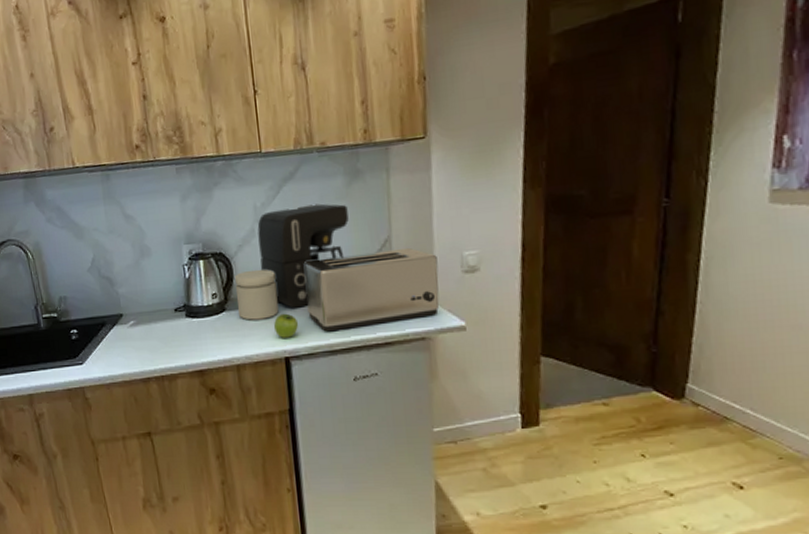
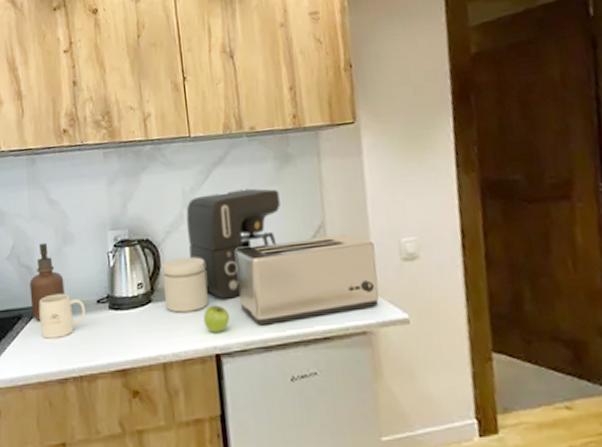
soap dispenser: none [110,255,144,328] -> present [29,242,65,321]
mug: none [120,302,165,343] -> present [39,293,86,339]

